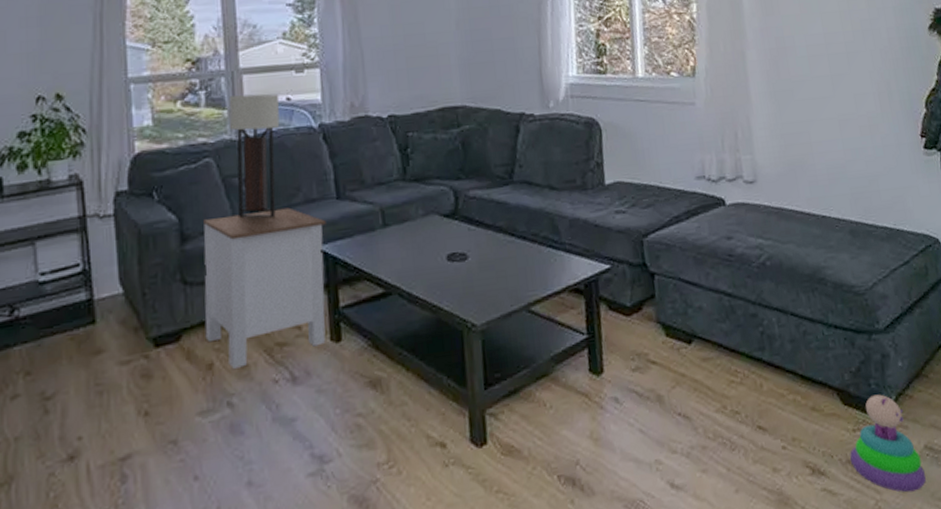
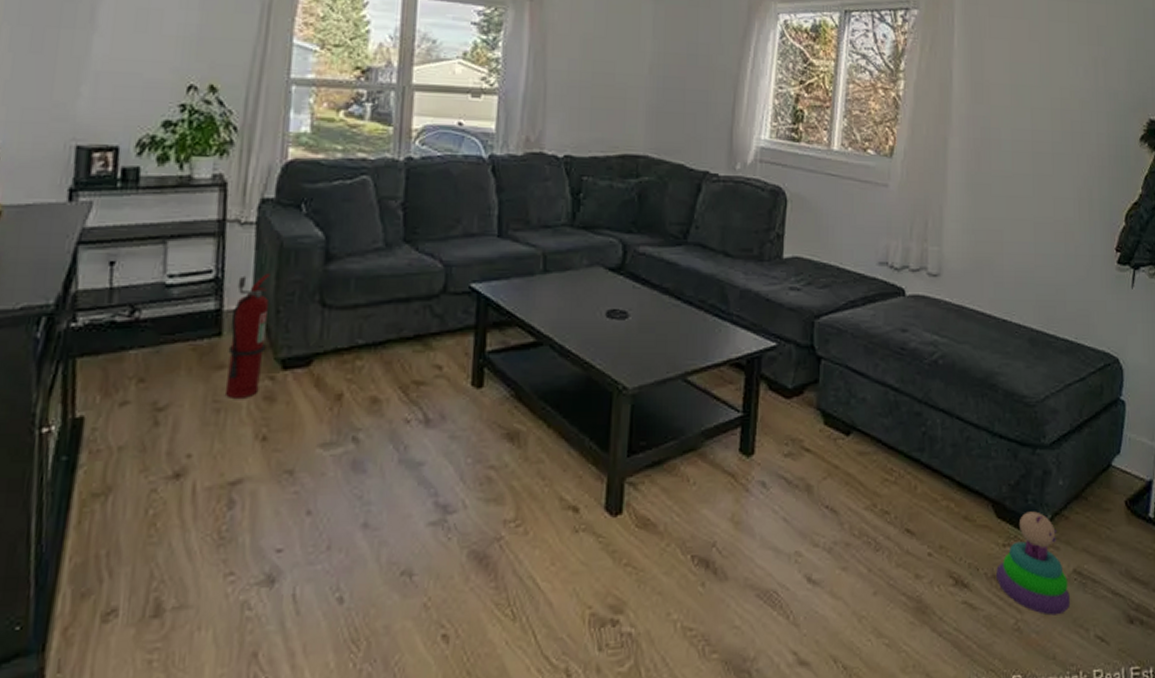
fire extinguisher: none [102,260,137,380] -> present [224,274,270,398]
side table: present [203,207,326,369] -> none [338,239,483,402]
table lamp: present [228,94,280,218] -> none [391,113,451,247]

